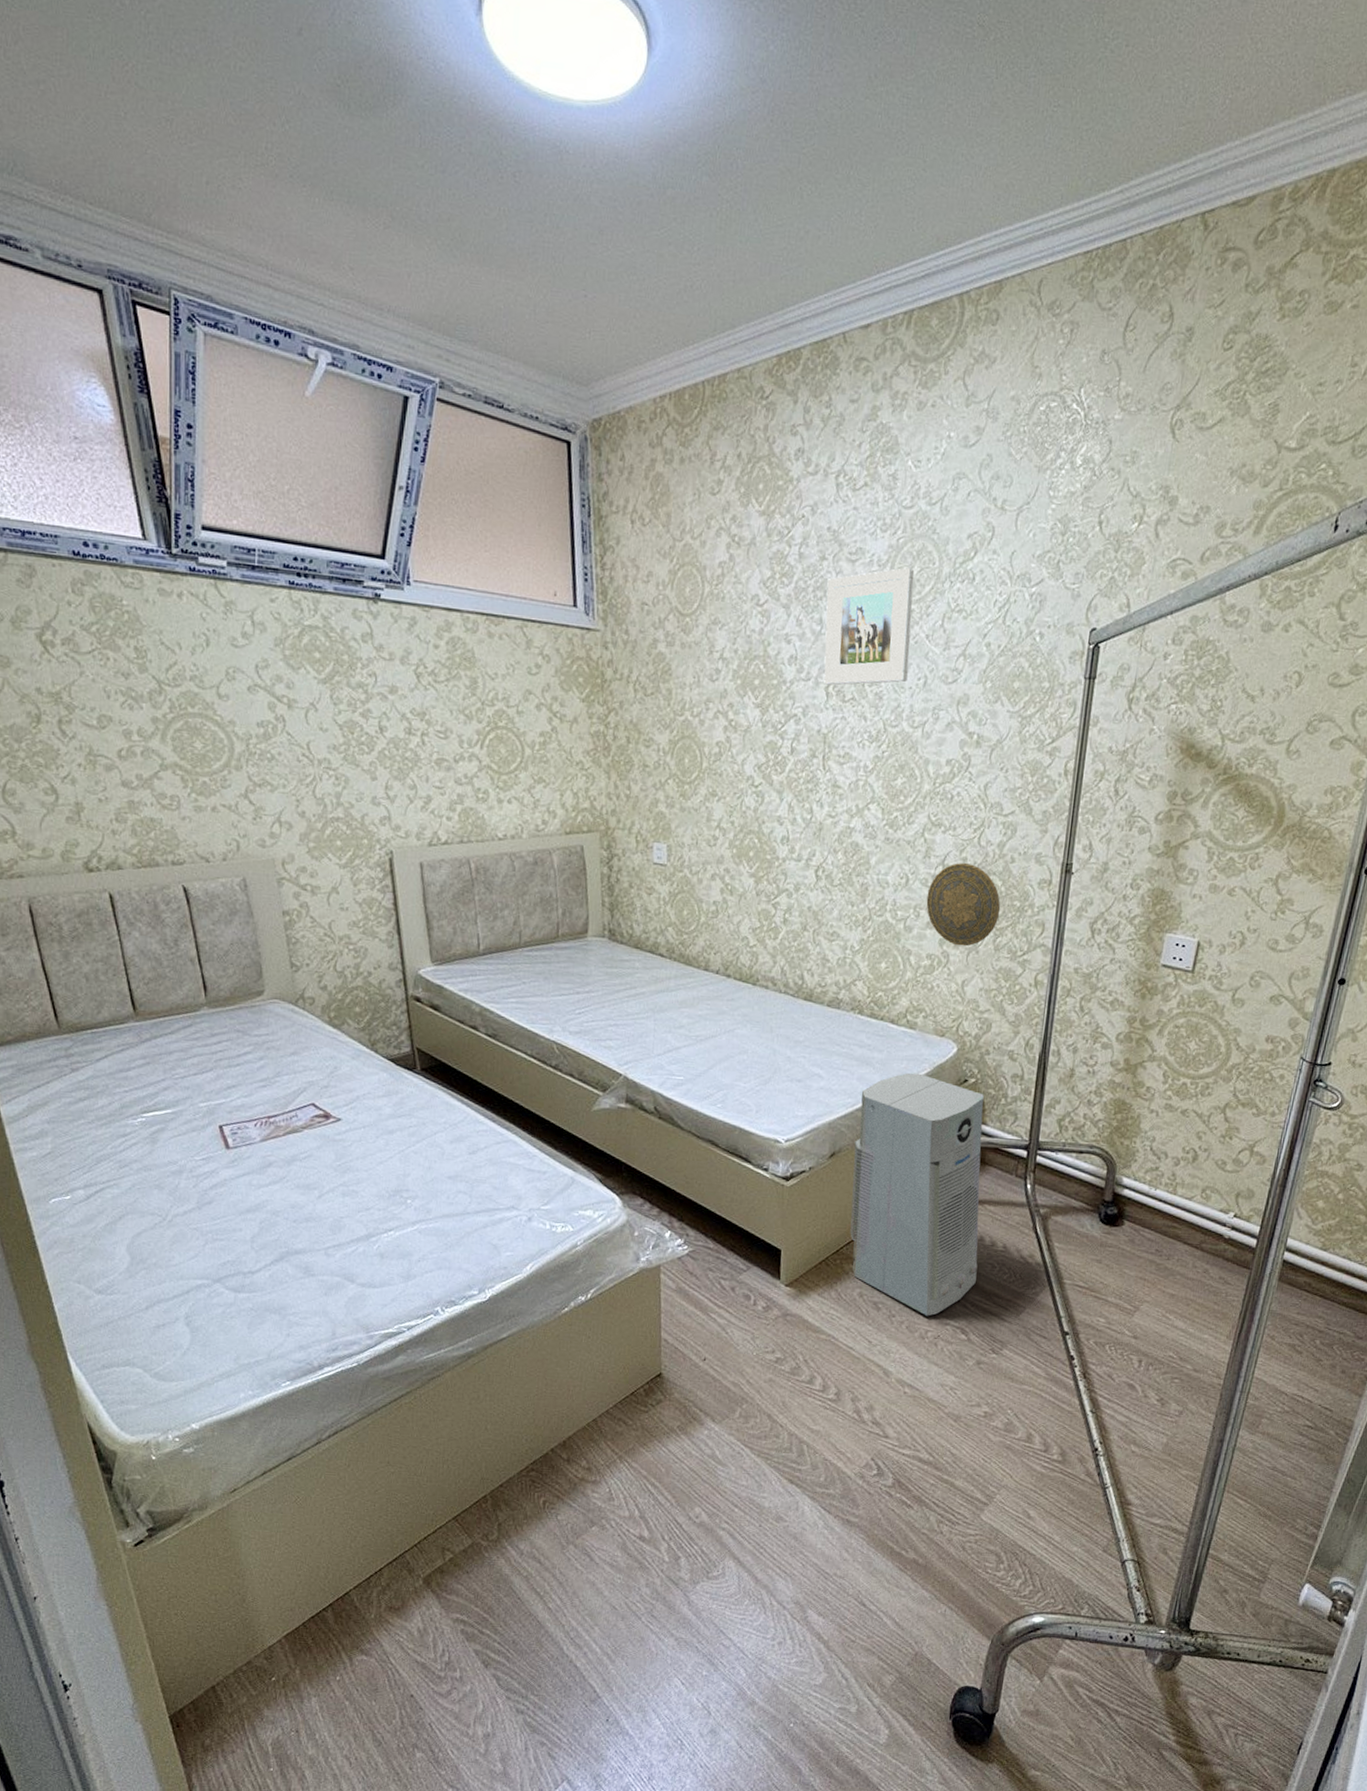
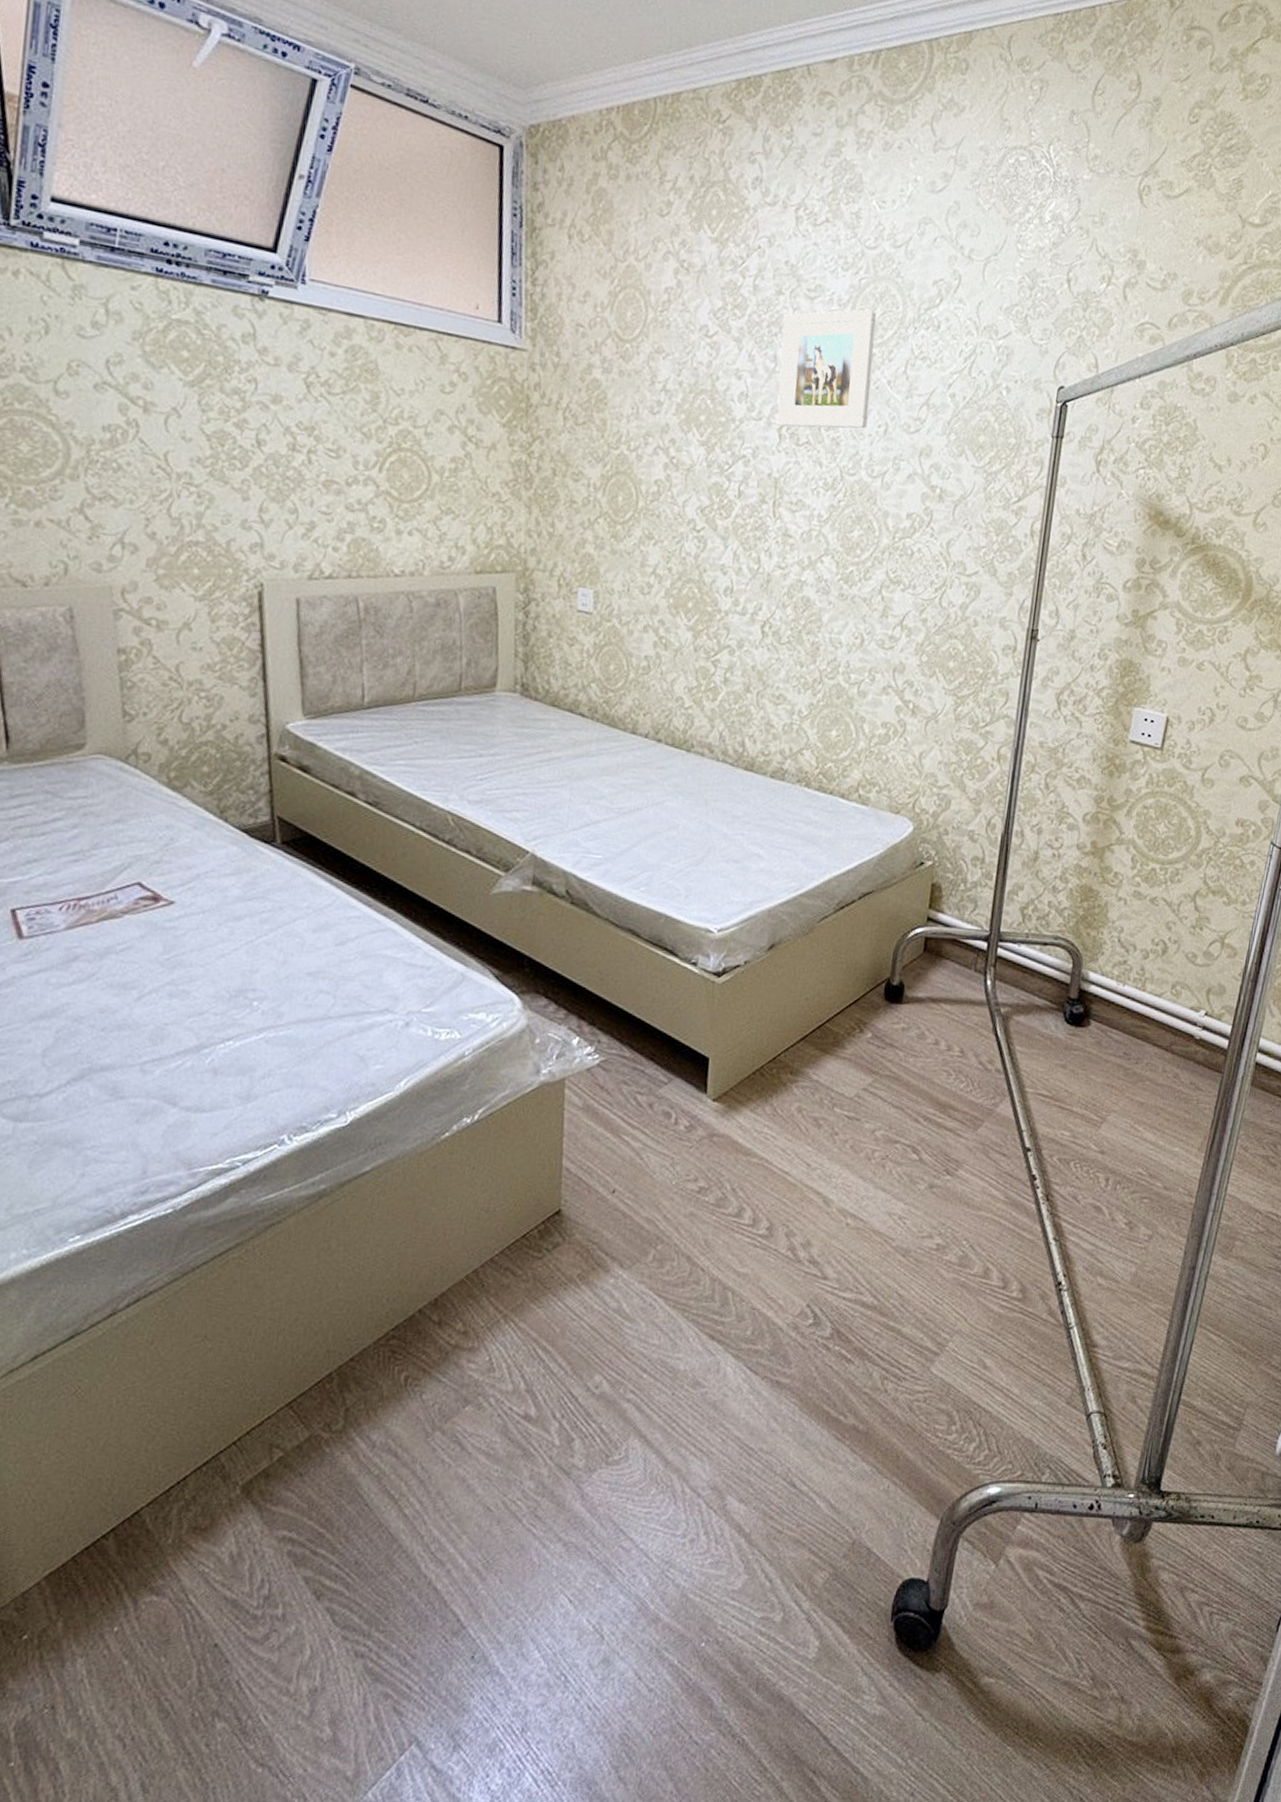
air purifier: present [850,1072,984,1317] -> none [789,853,942,1134]
decorative plate: present [926,863,1001,947] -> none [882,624,962,715]

